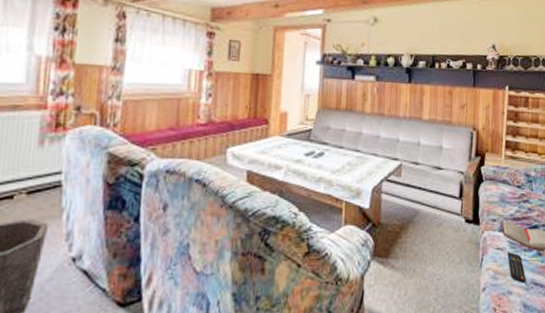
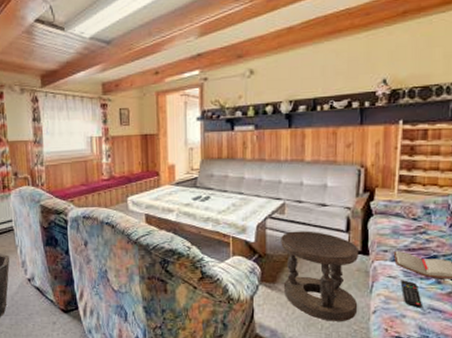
stool: none [396,196,470,302] -> present [281,231,358,321]

